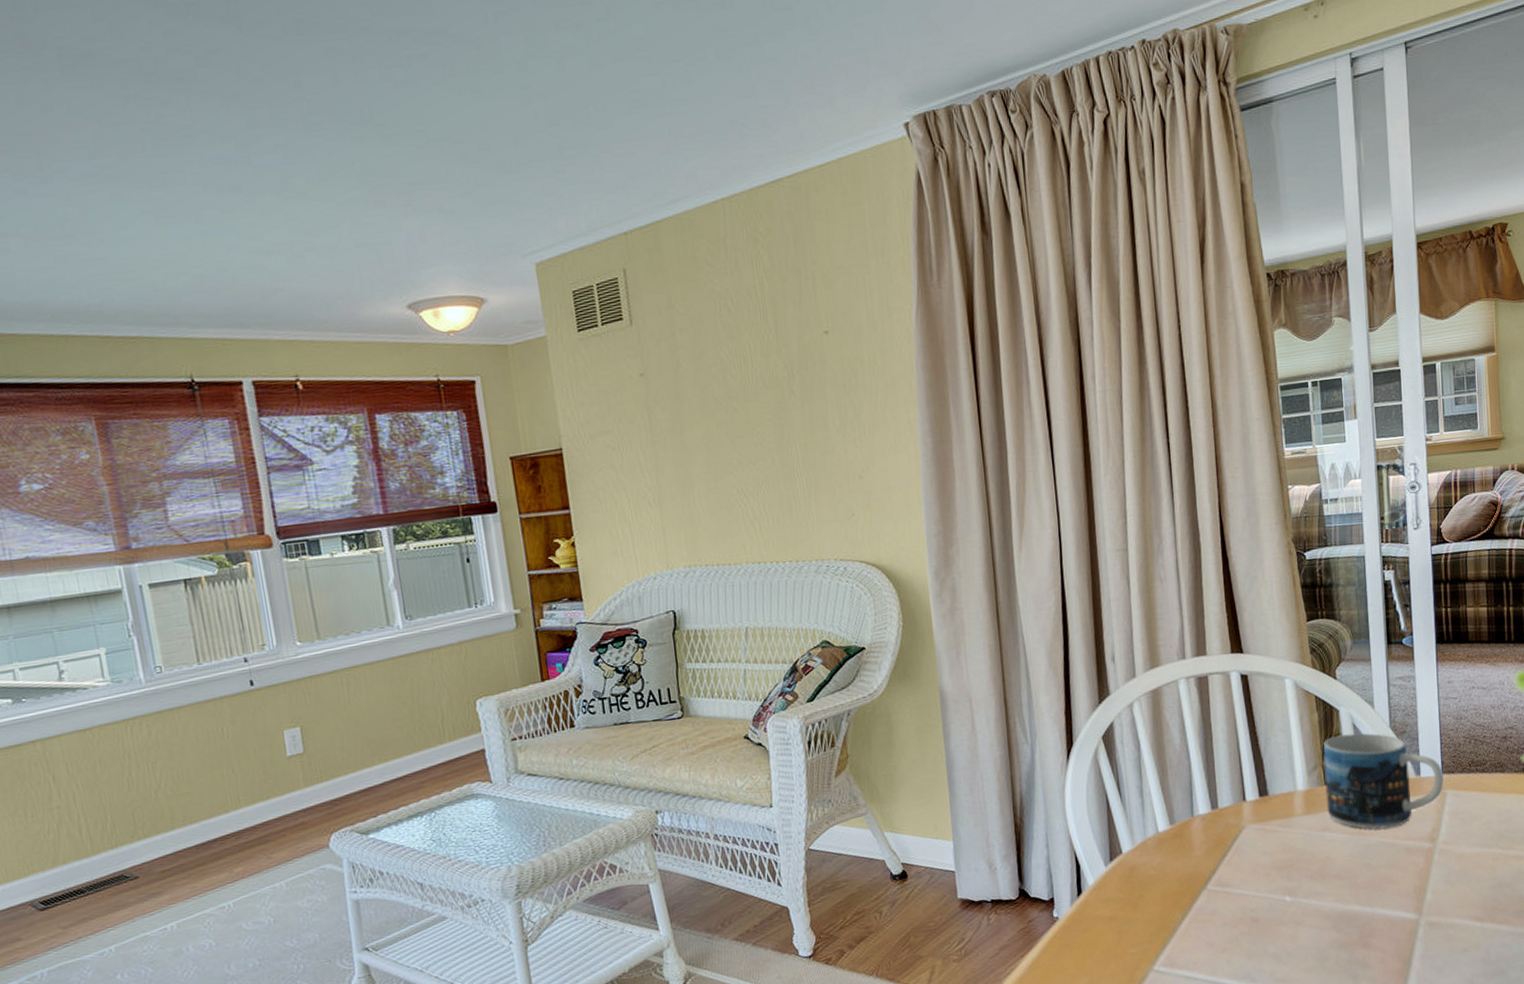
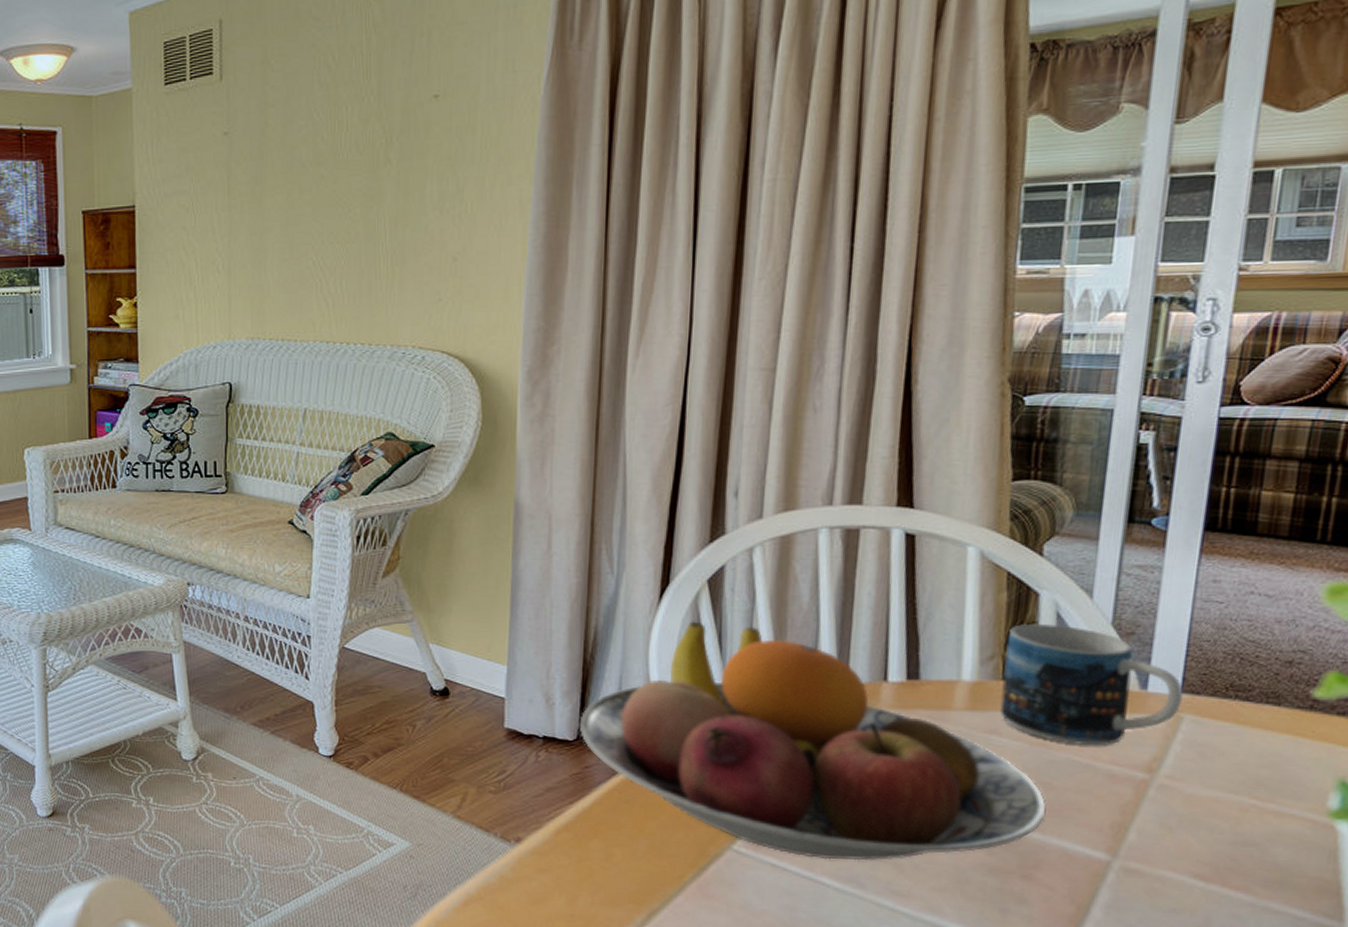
fruit bowl: none [1019,771,1371,965] -> present [580,621,1046,861]

